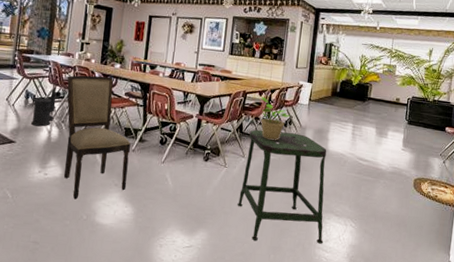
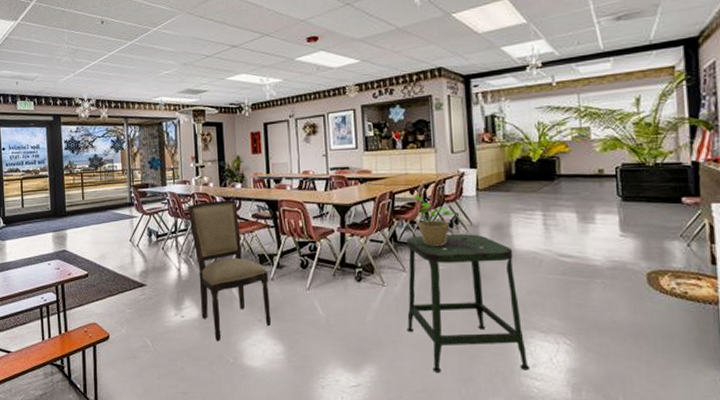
wood stove: present [31,91,62,127] -> none [156,224,185,265]

